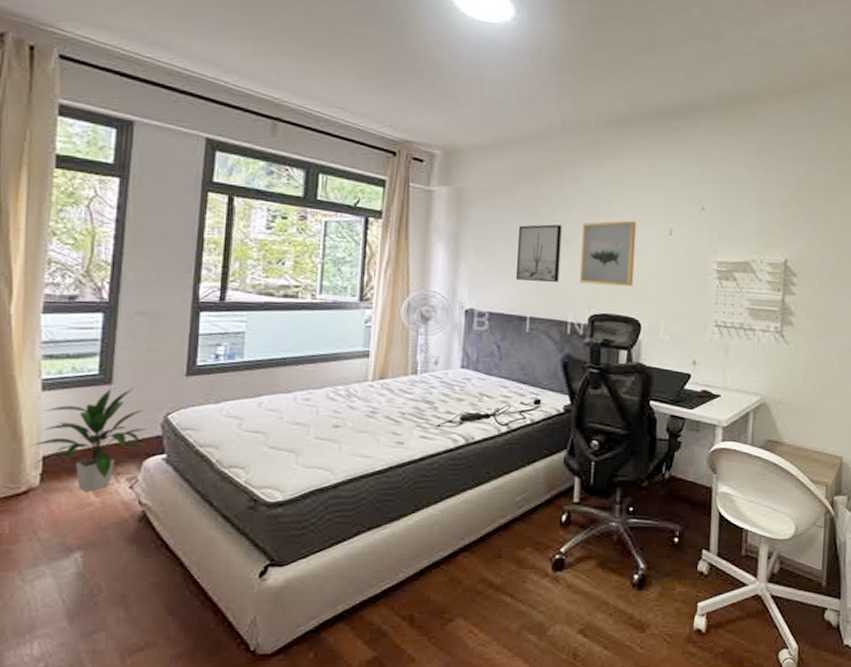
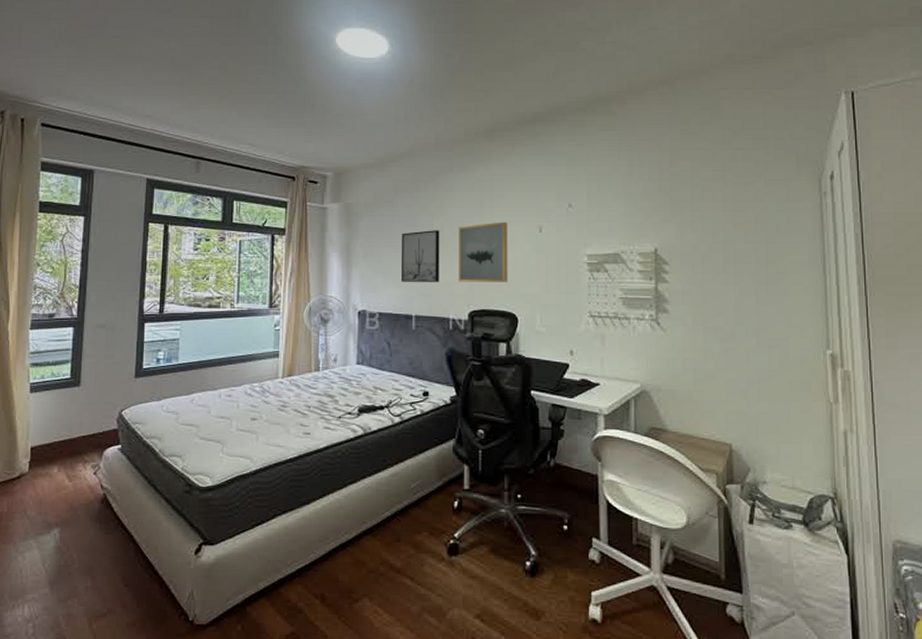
indoor plant: present [31,387,148,492] -> none [22,388,107,477]

